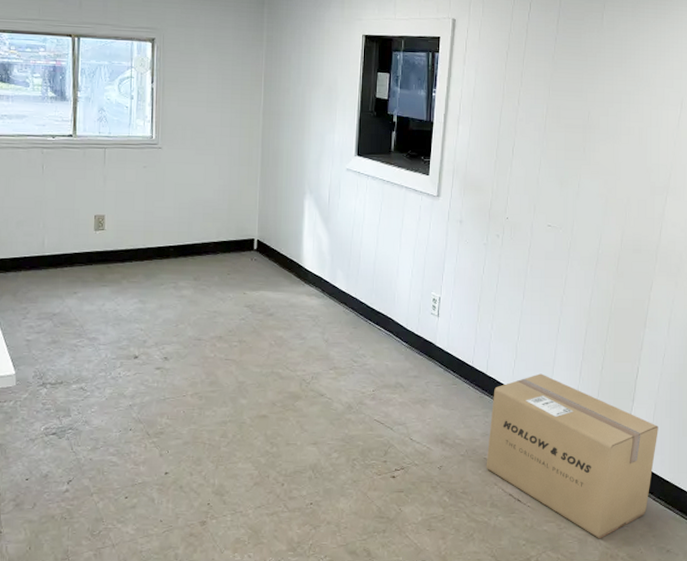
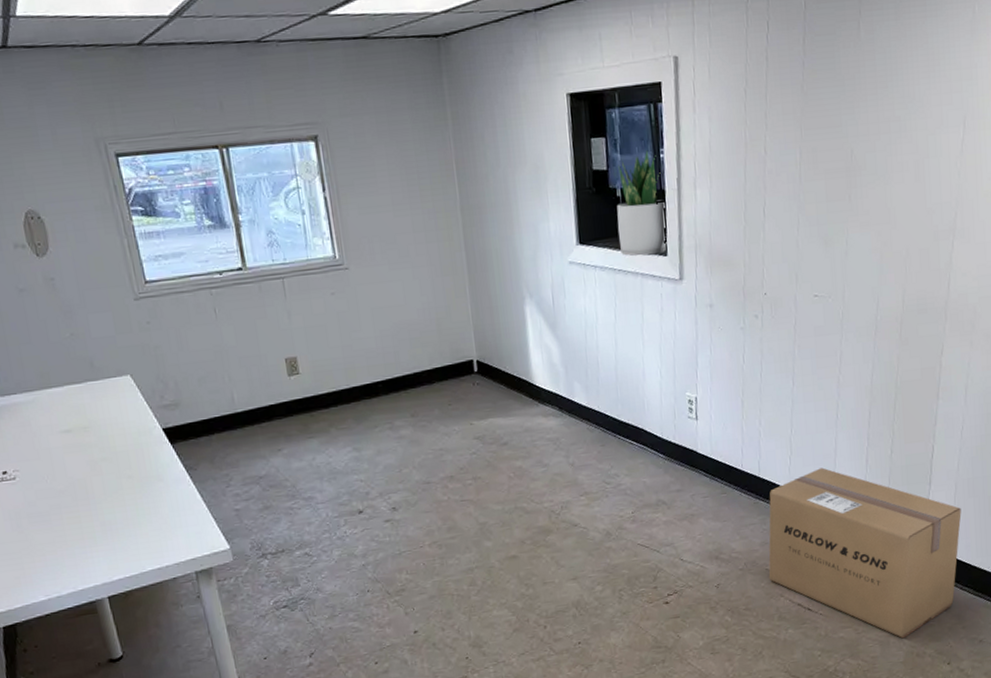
planter: none [390,88,434,173] -> present [616,150,668,257]

